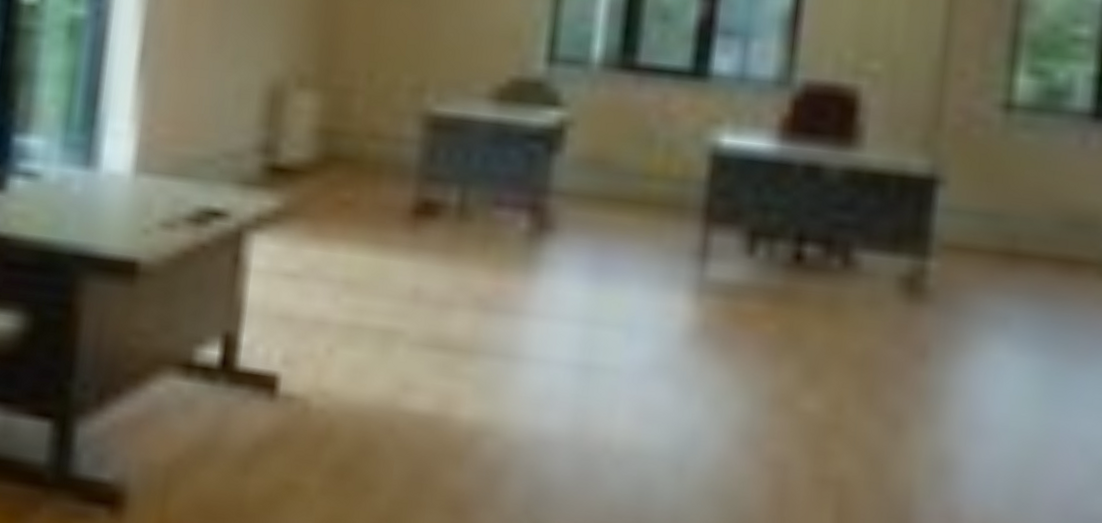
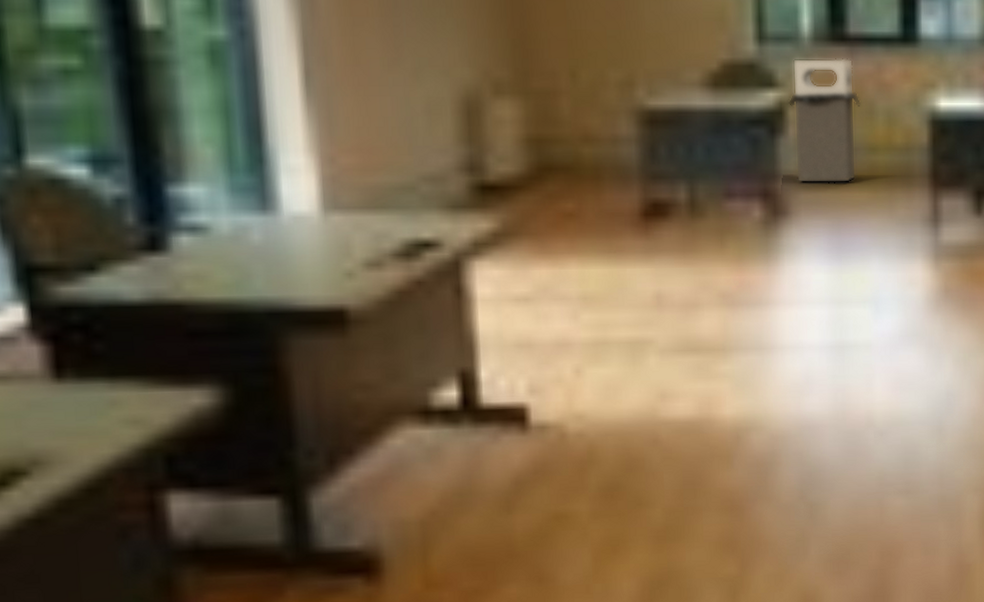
trash bin: none [566,81,643,207] -> present [789,58,862,184]

